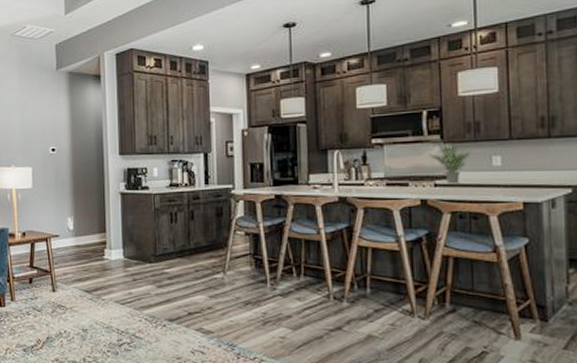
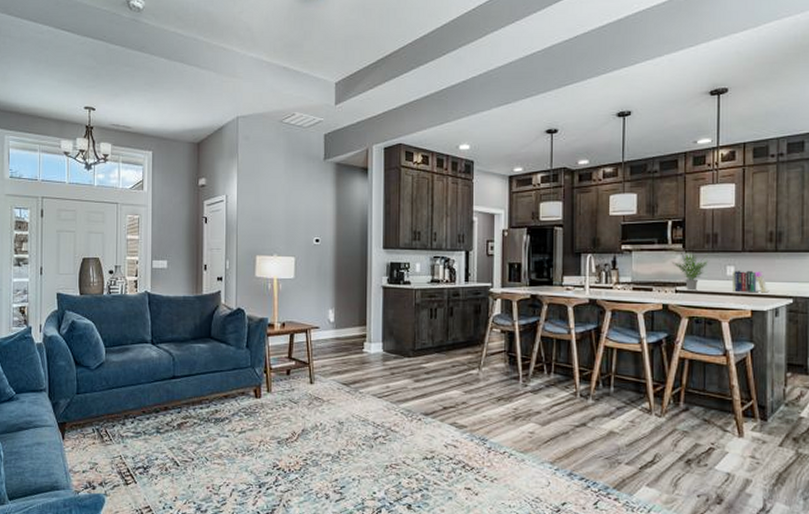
books: none [498,159,542,184] -> present [731,270,768,293]

